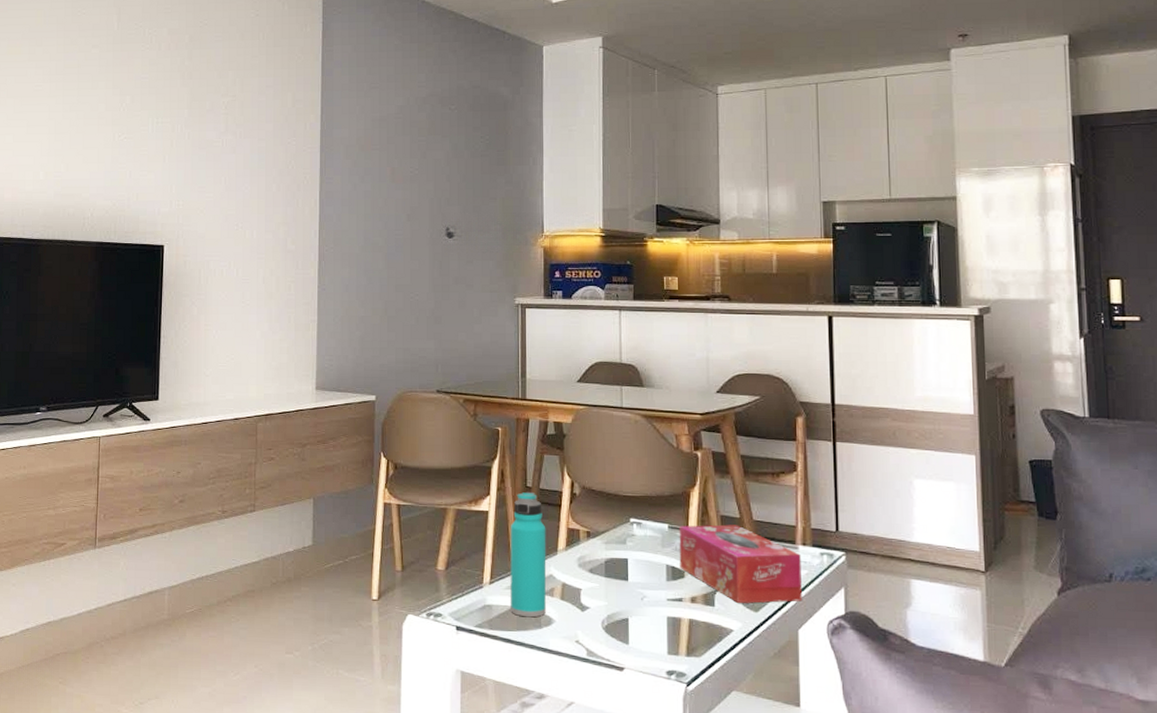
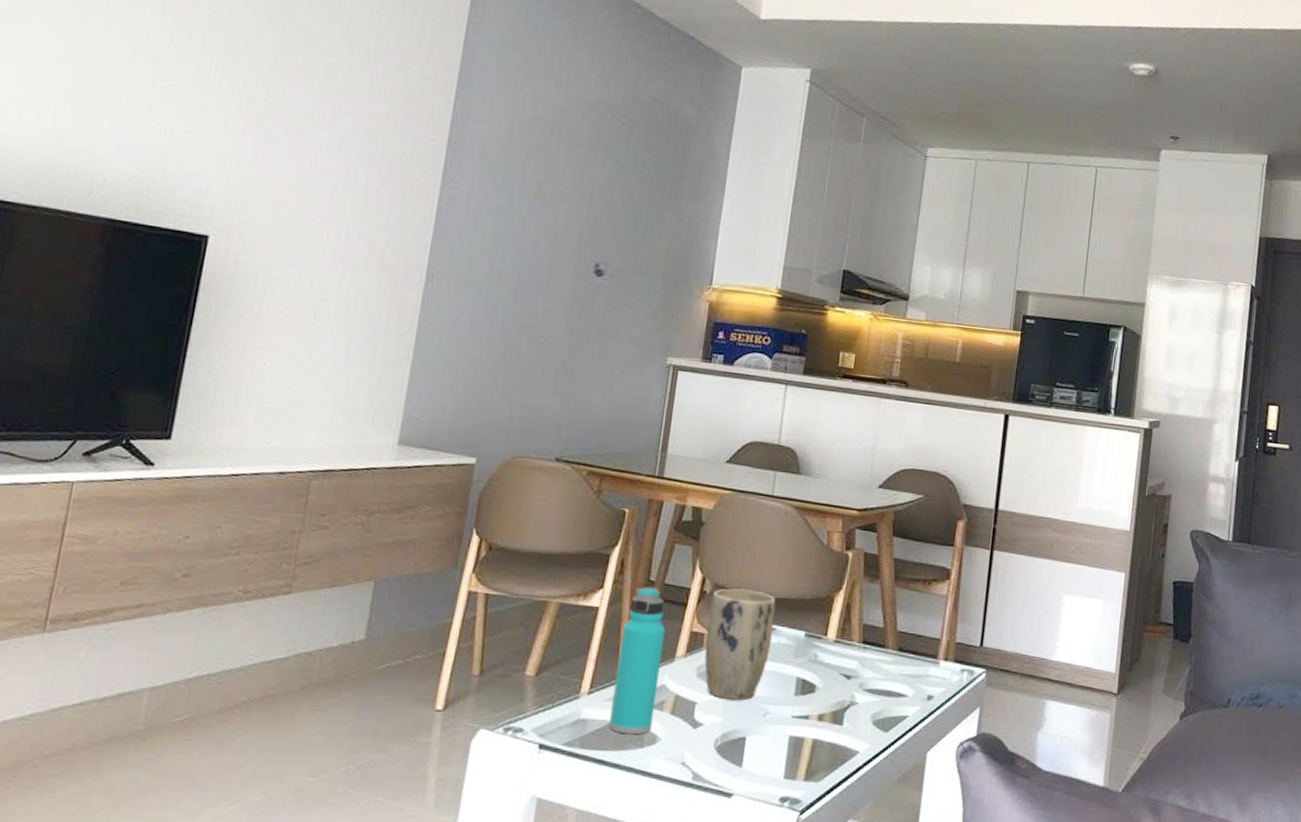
plant pot: none [580,490,639,586] -> present [704,588,776,700]
tissue box: present [679,524,802,603] -> none [811,633,941,723]

